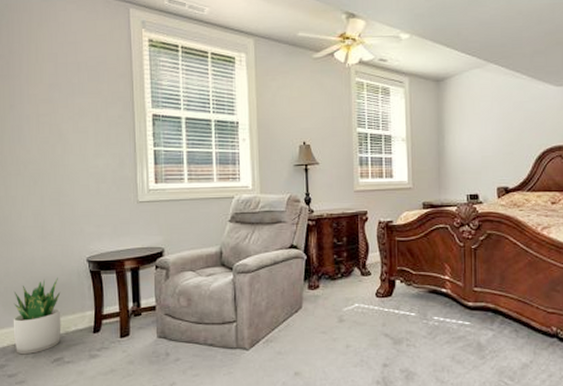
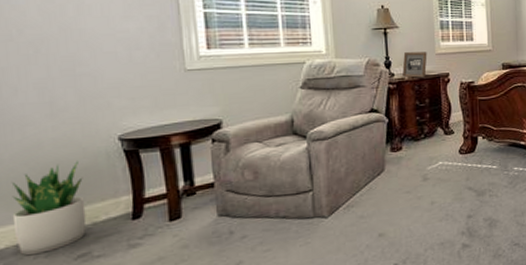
picture frame: none [321,189,346,215] -> present [402,52,428,78]

